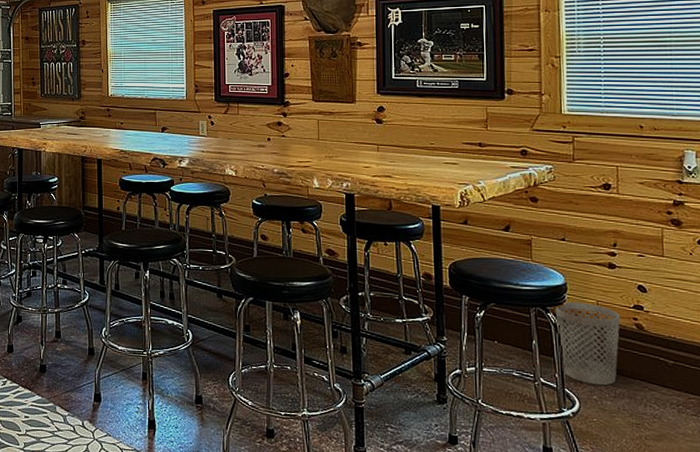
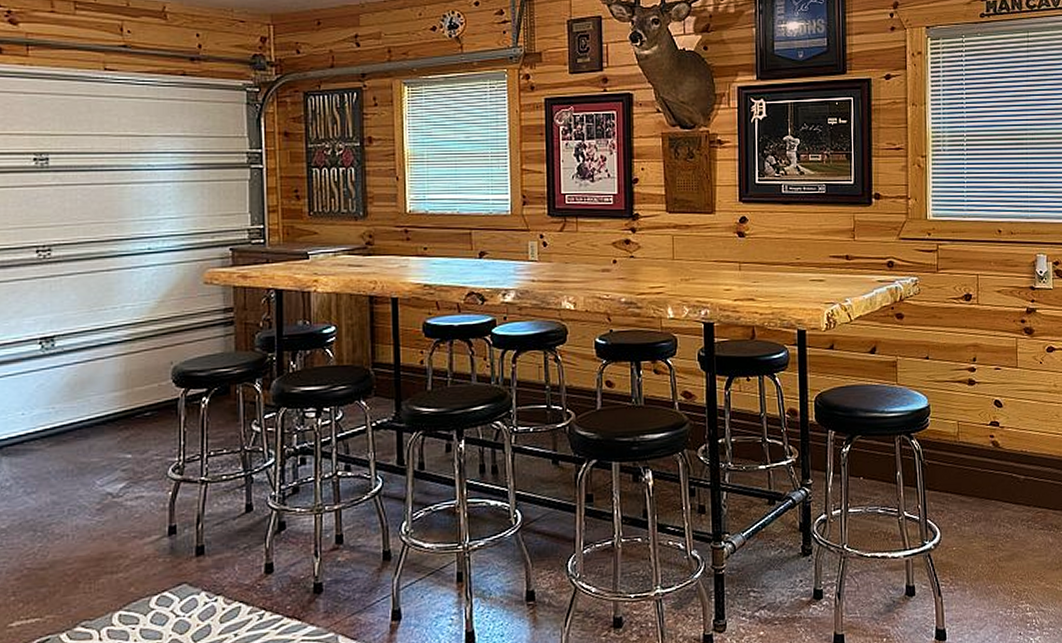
wastebasket: present [555,302,621,386] -> none [919,424,979,512]

